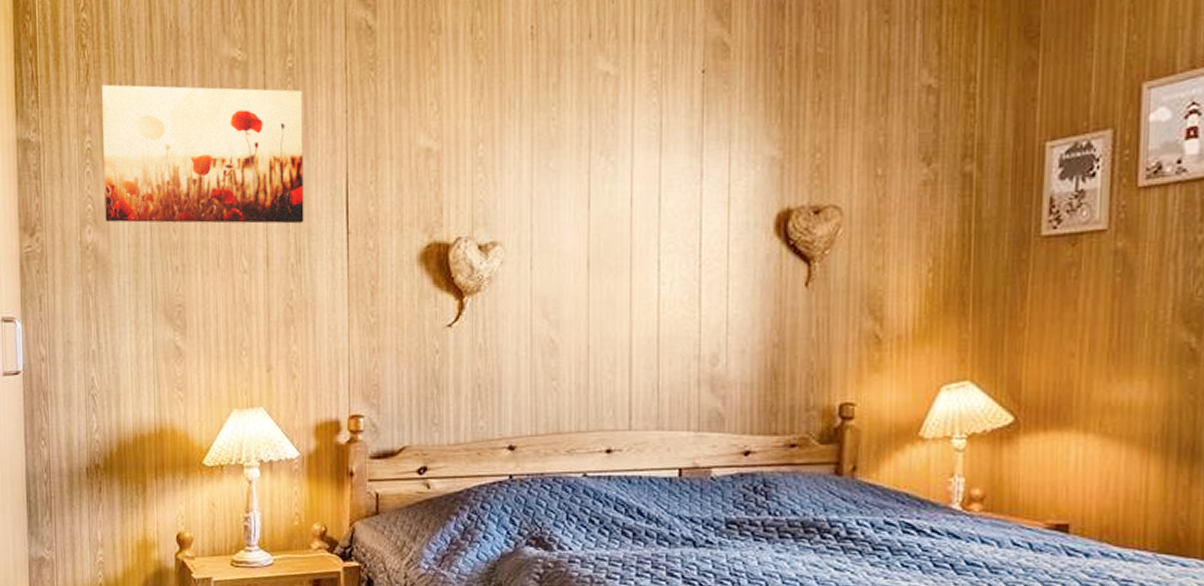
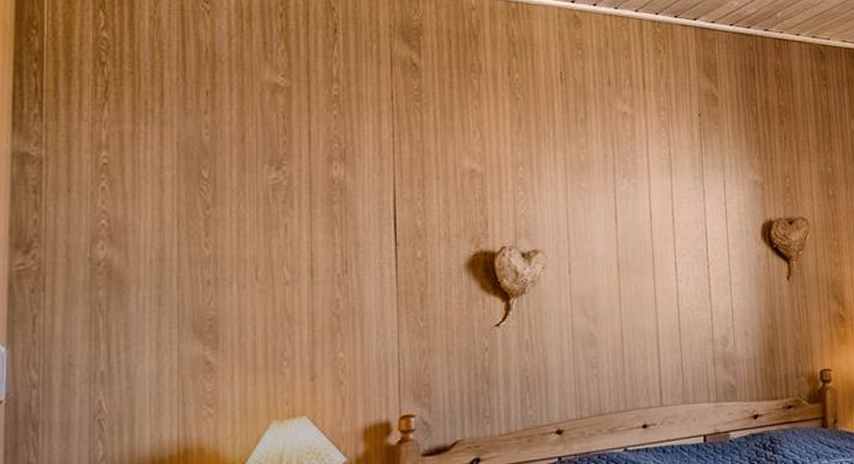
wall art: present [102,84,304,224] -> none [123,101,351,238]

